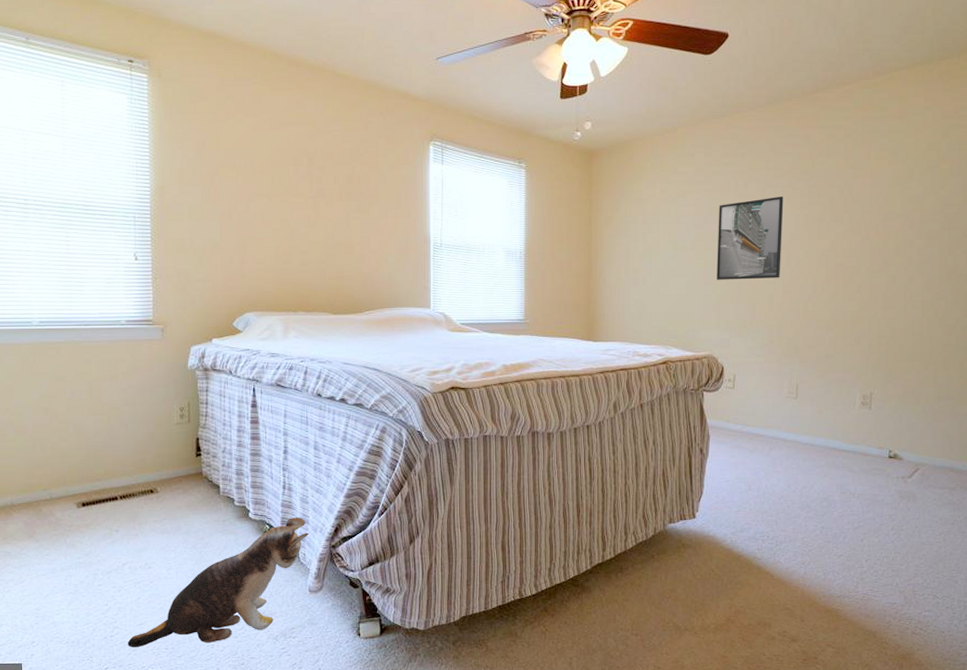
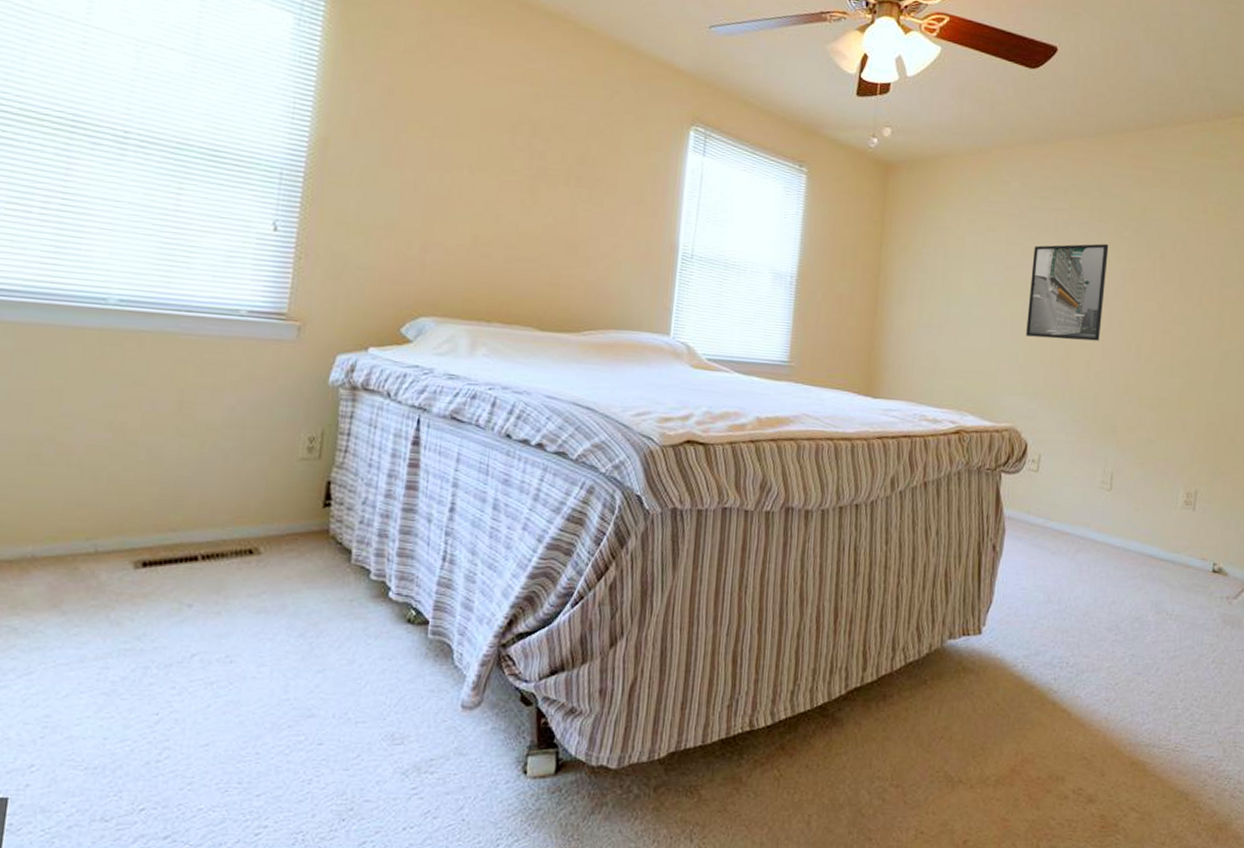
plush toy: present [127,517,309,648] -> none [180,601,471,780]

